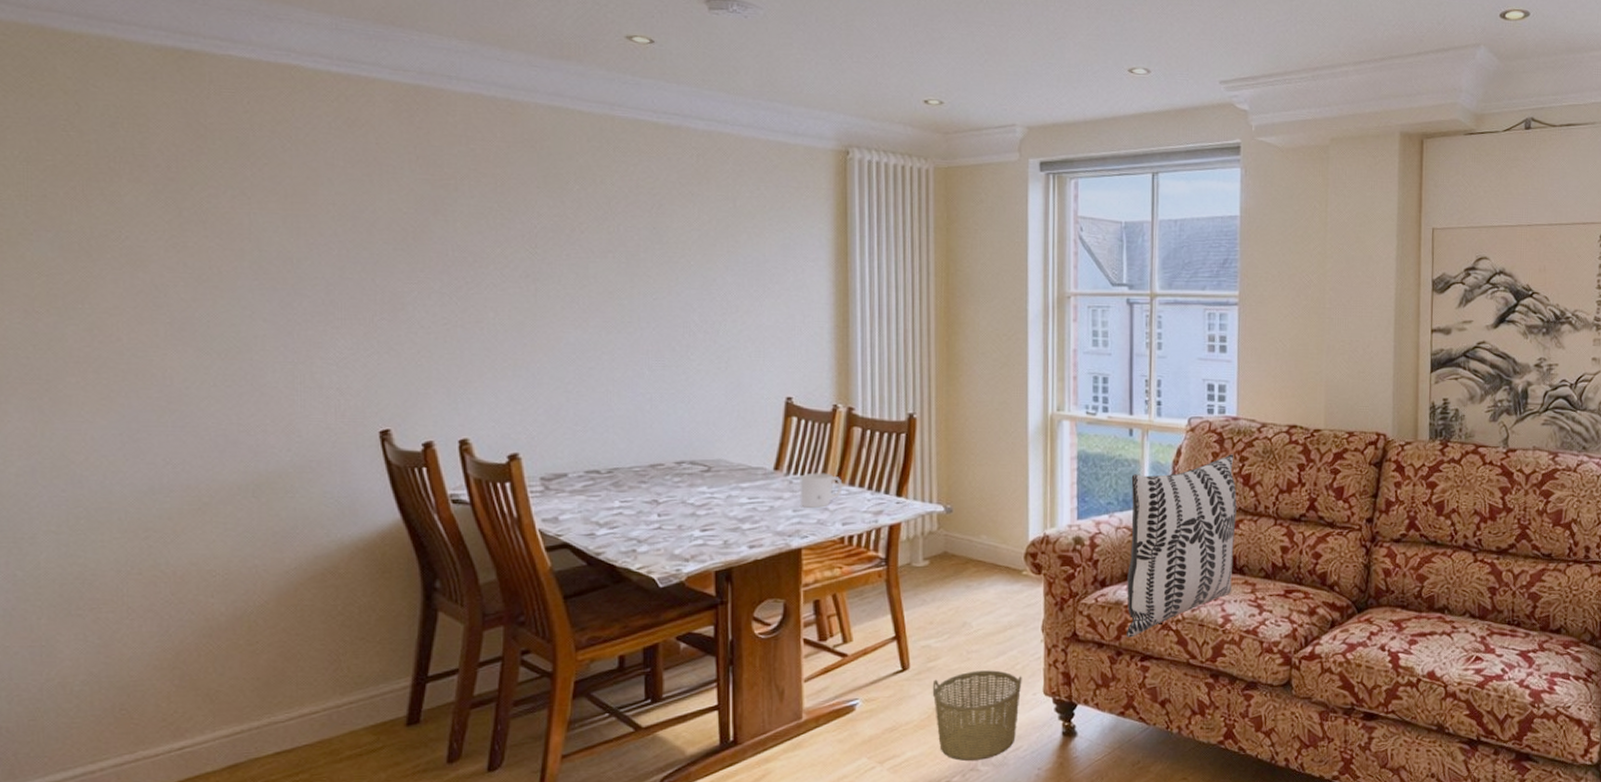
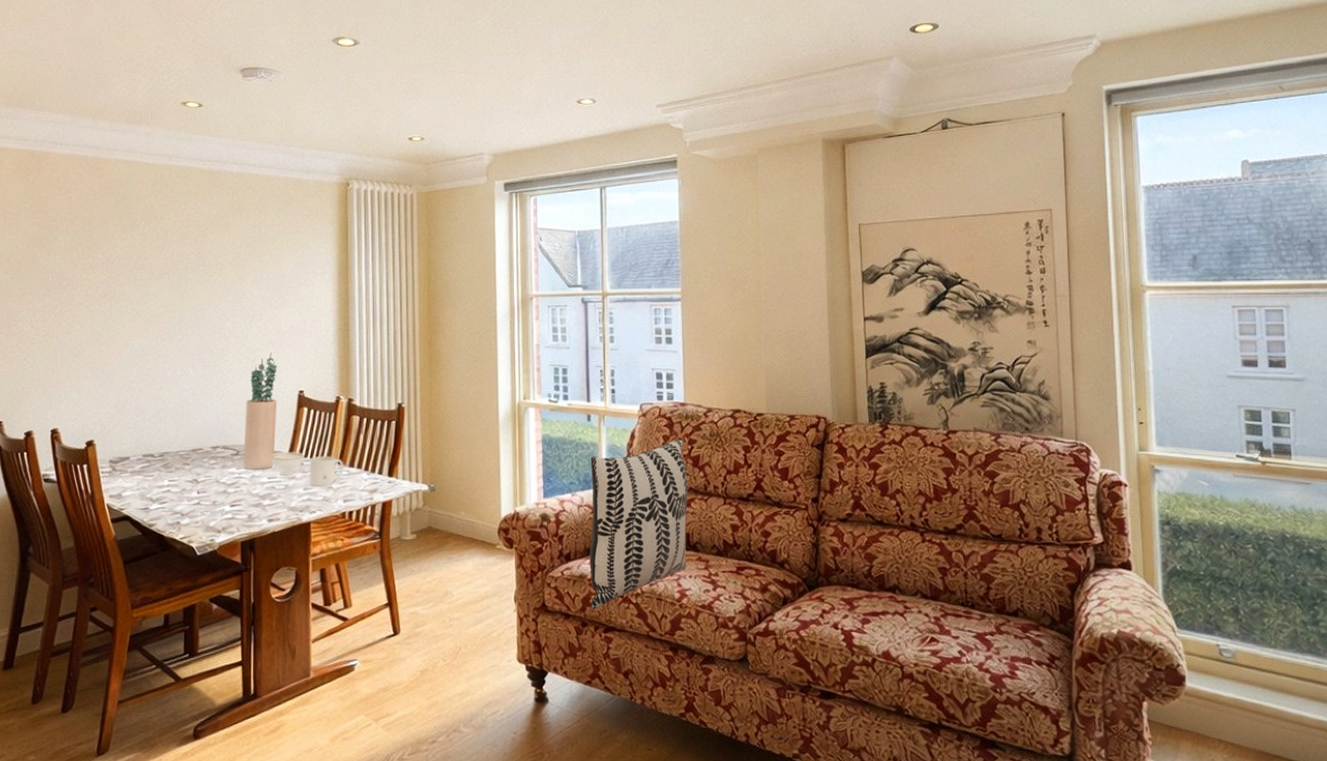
vase: none [716,351,759,490] -> present [243,352,277,471]
bowl: none [750,468,794,496] -> present [270,452,305,476]
basket: present [932,670,1022,761] -> none [420,637,498,722]

